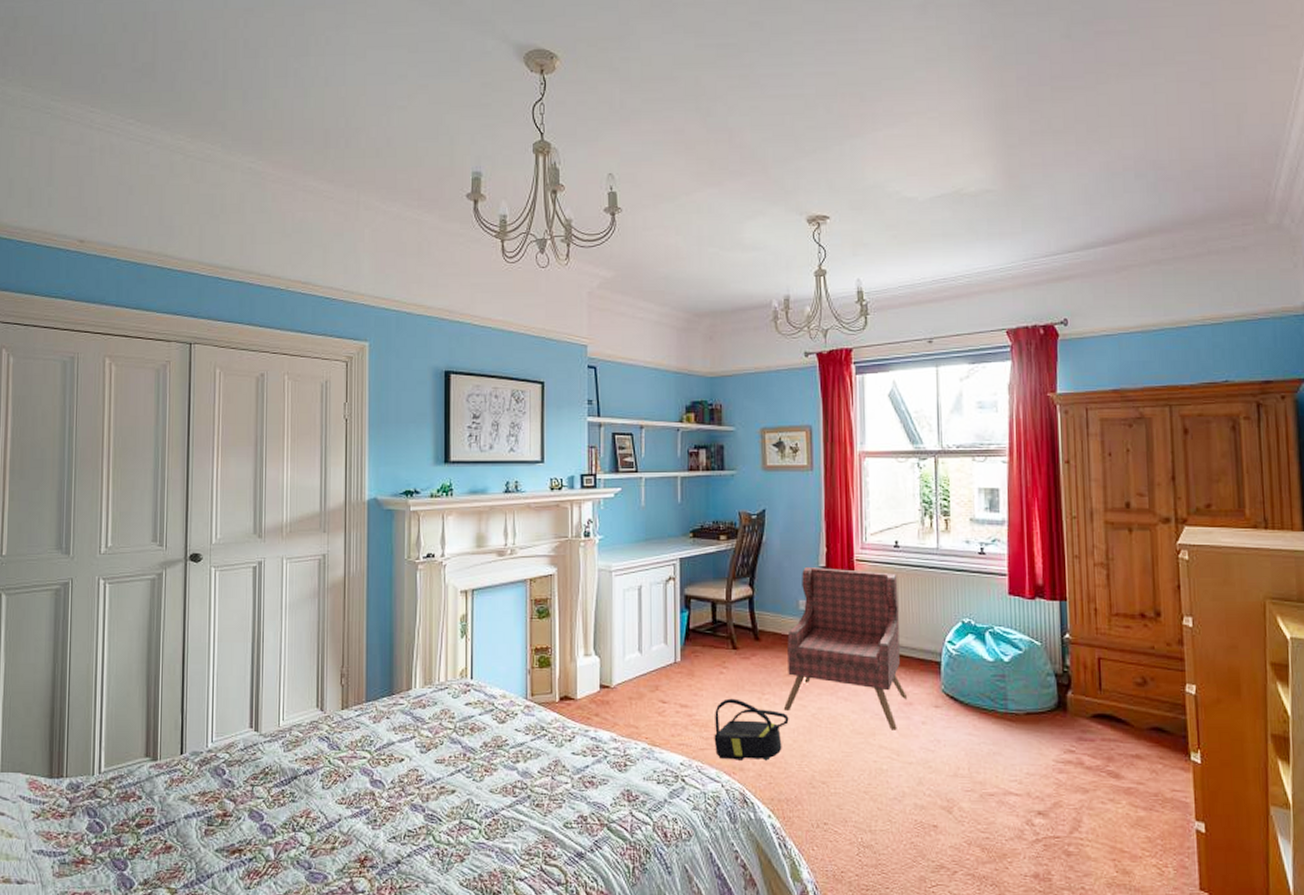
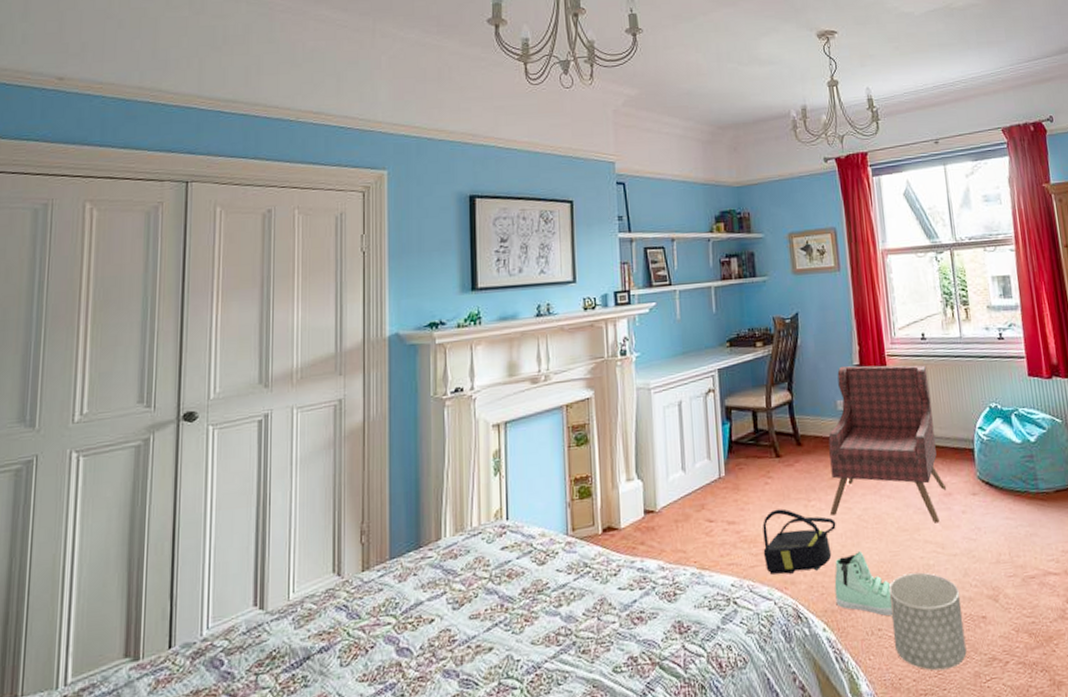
sneaker: none [783,747,841,811] -> present [834,550,892,616]
planter: none [838,775,914,870] -> present [888,572,967,671]

